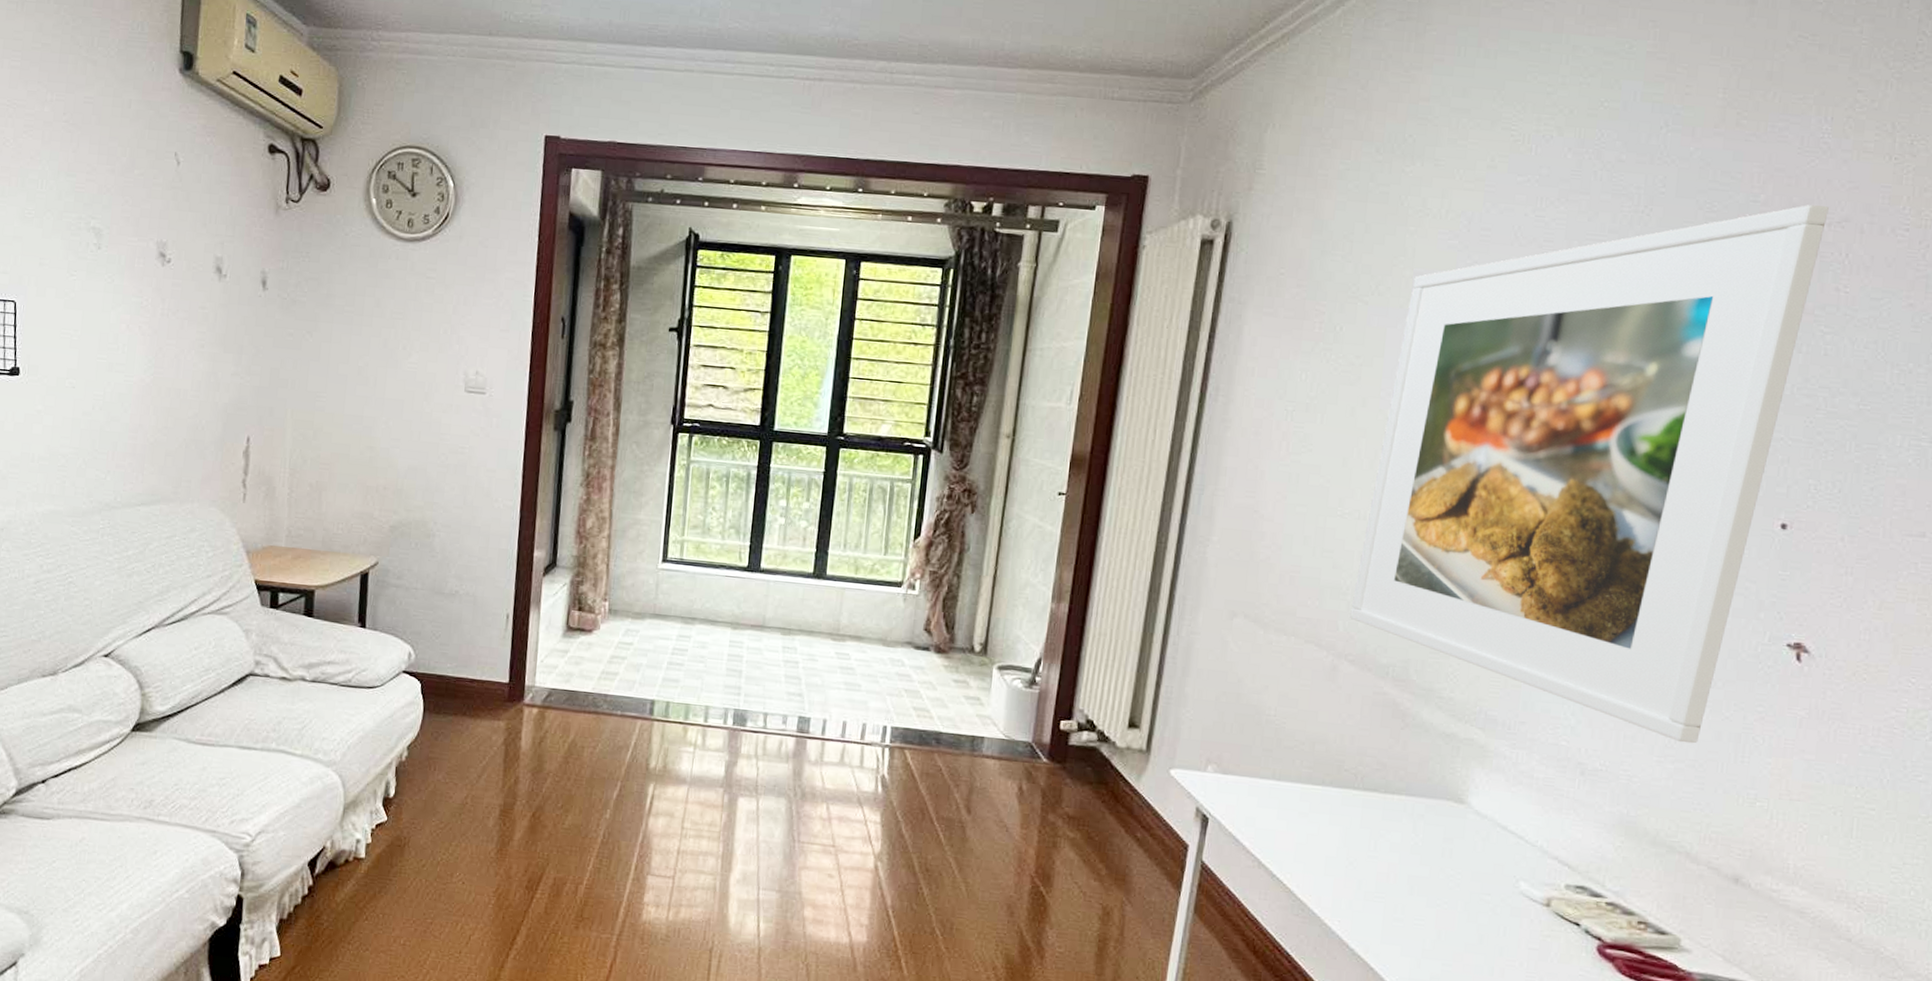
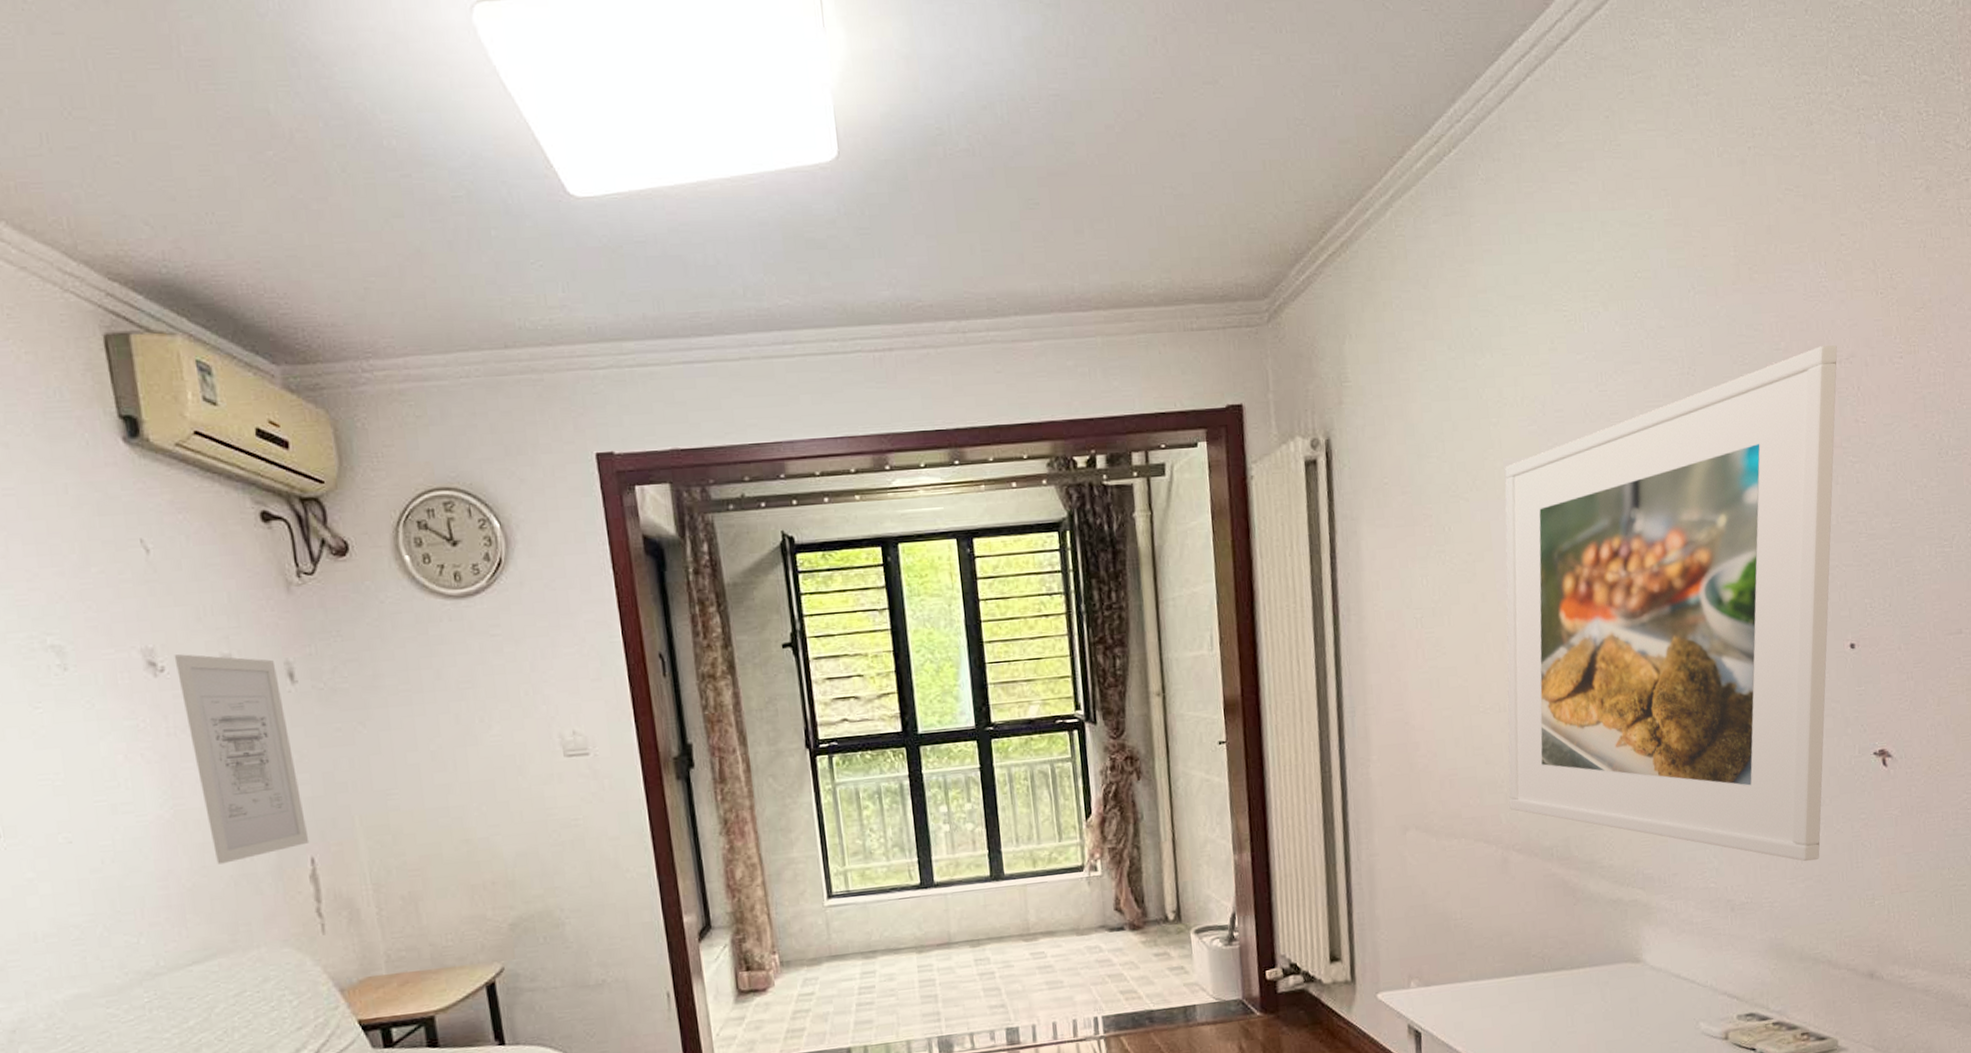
wall art: none [176,251,254,428] -> present [174,654,310,865]

